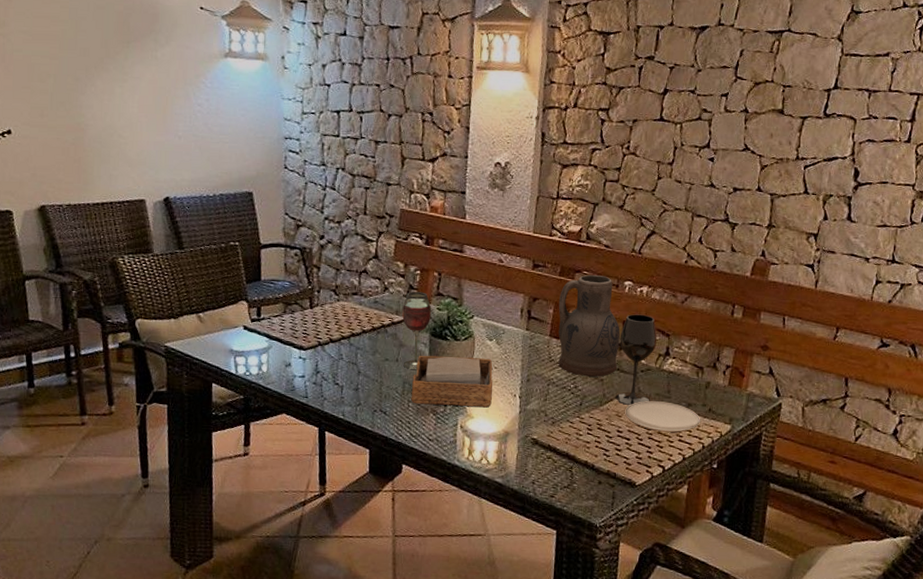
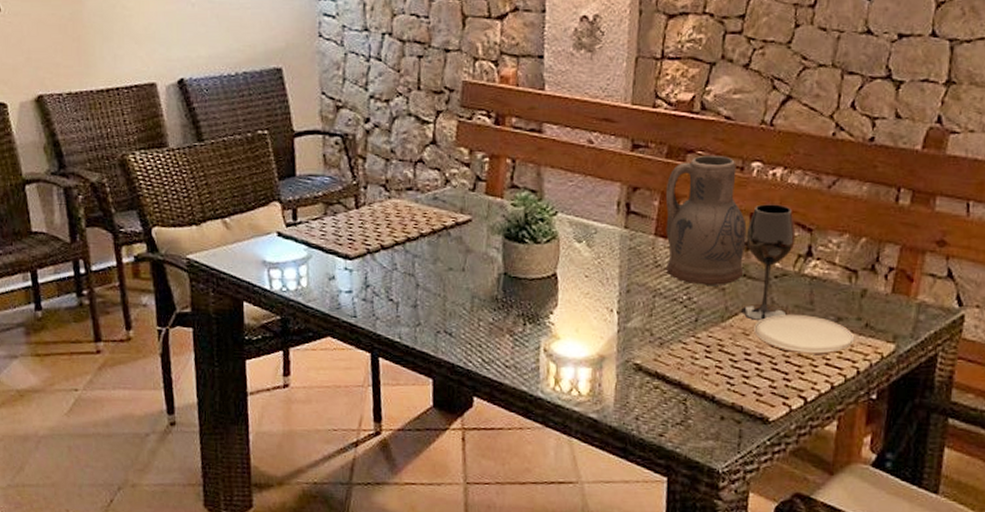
wineglass: present [402,291,432,370] -> none [468,184,505,282]
napkin holder: present [411,355,493,408] -> none [482,262,583,326]

